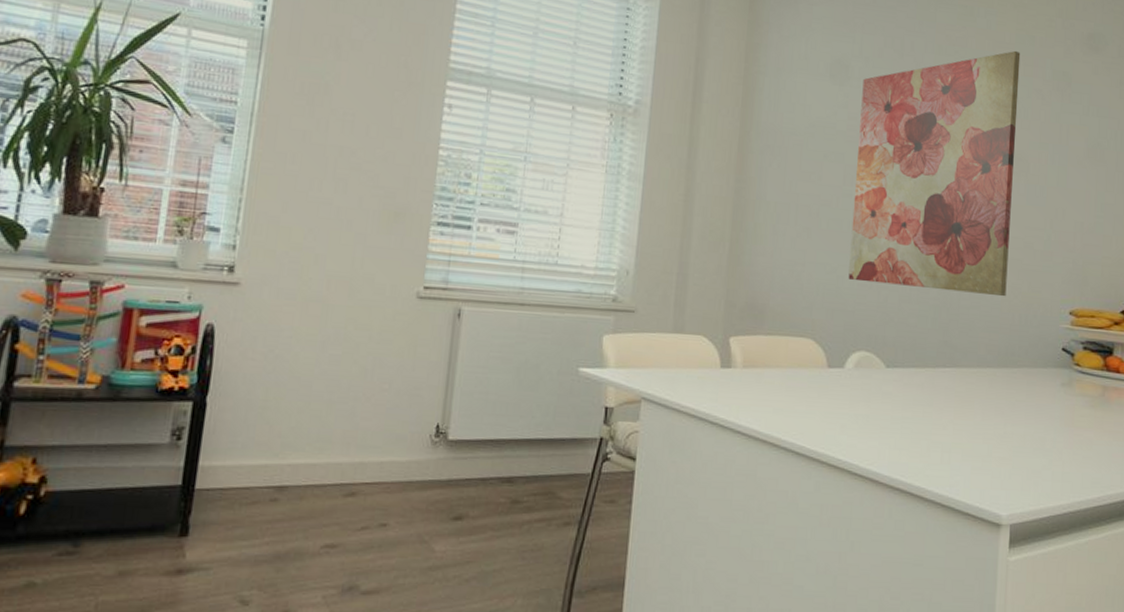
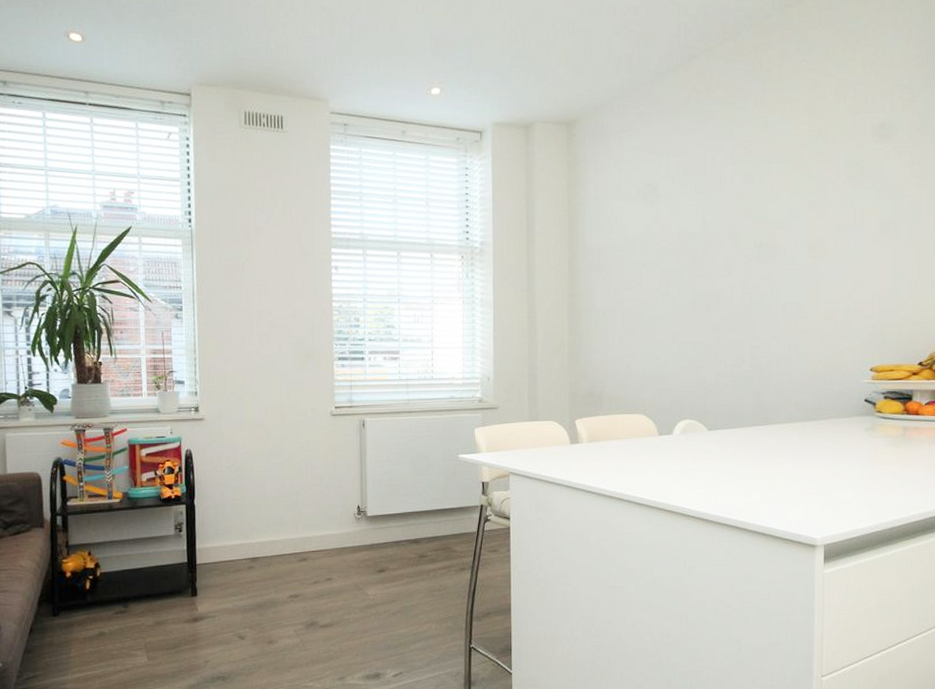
wall art: present [848,50,1021,297] -> none [670,150,814,364]

